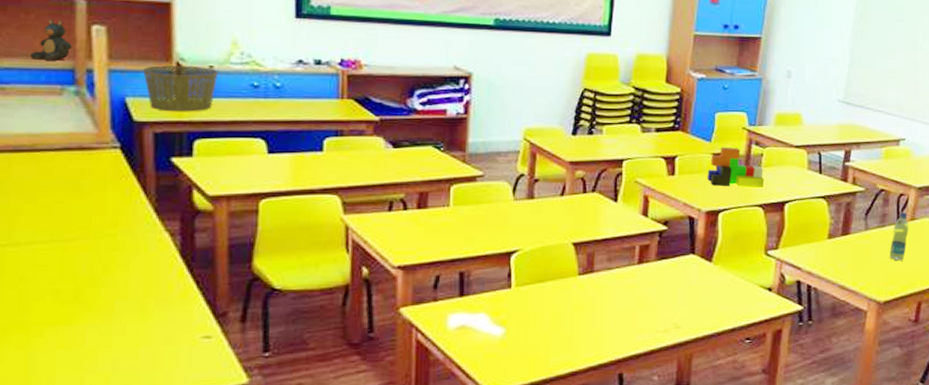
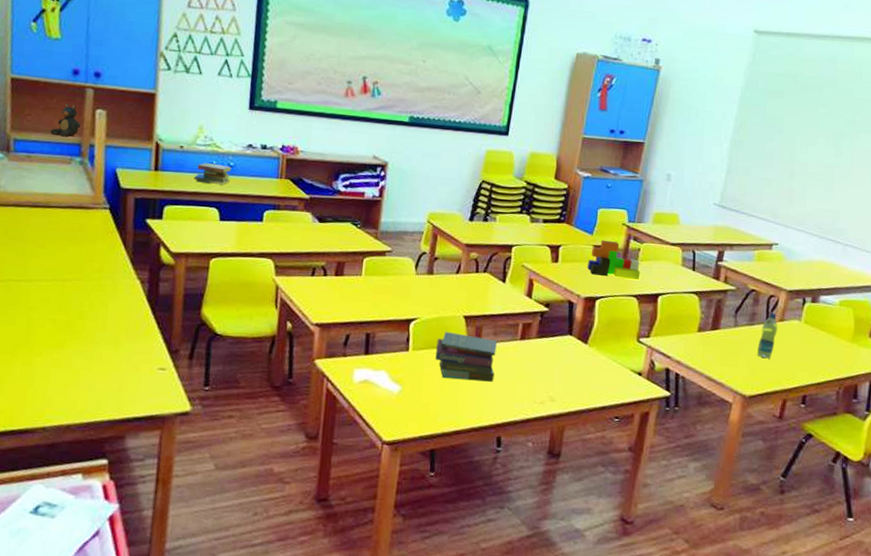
basket: present [143,64,219,112] -> none [130,143,187,183]
books: none [230,84,279,111] -> present [193,162,232,186]
books: none [543,262,612,315] -> present [435,332,497,382]

